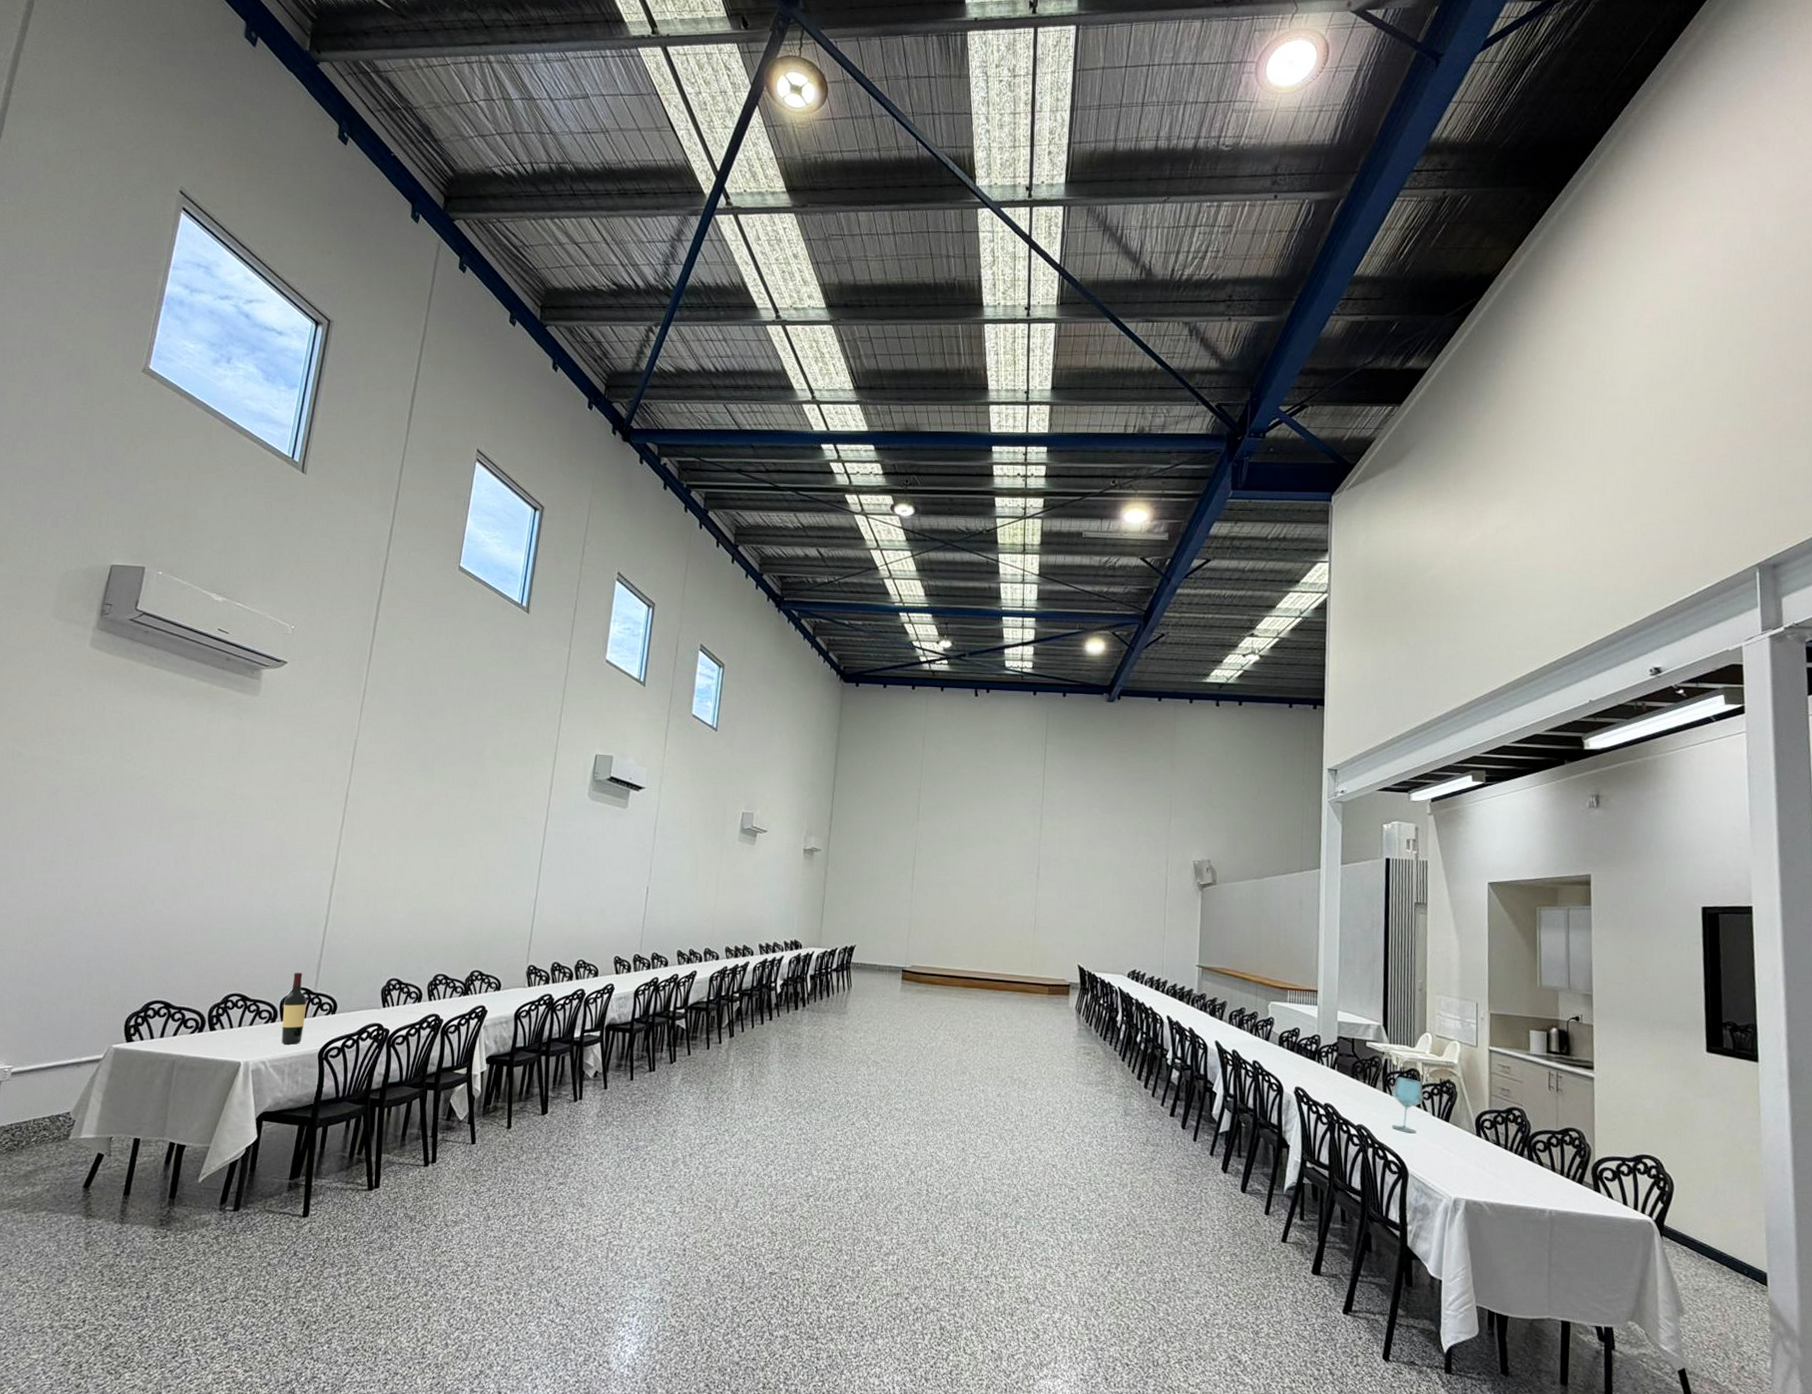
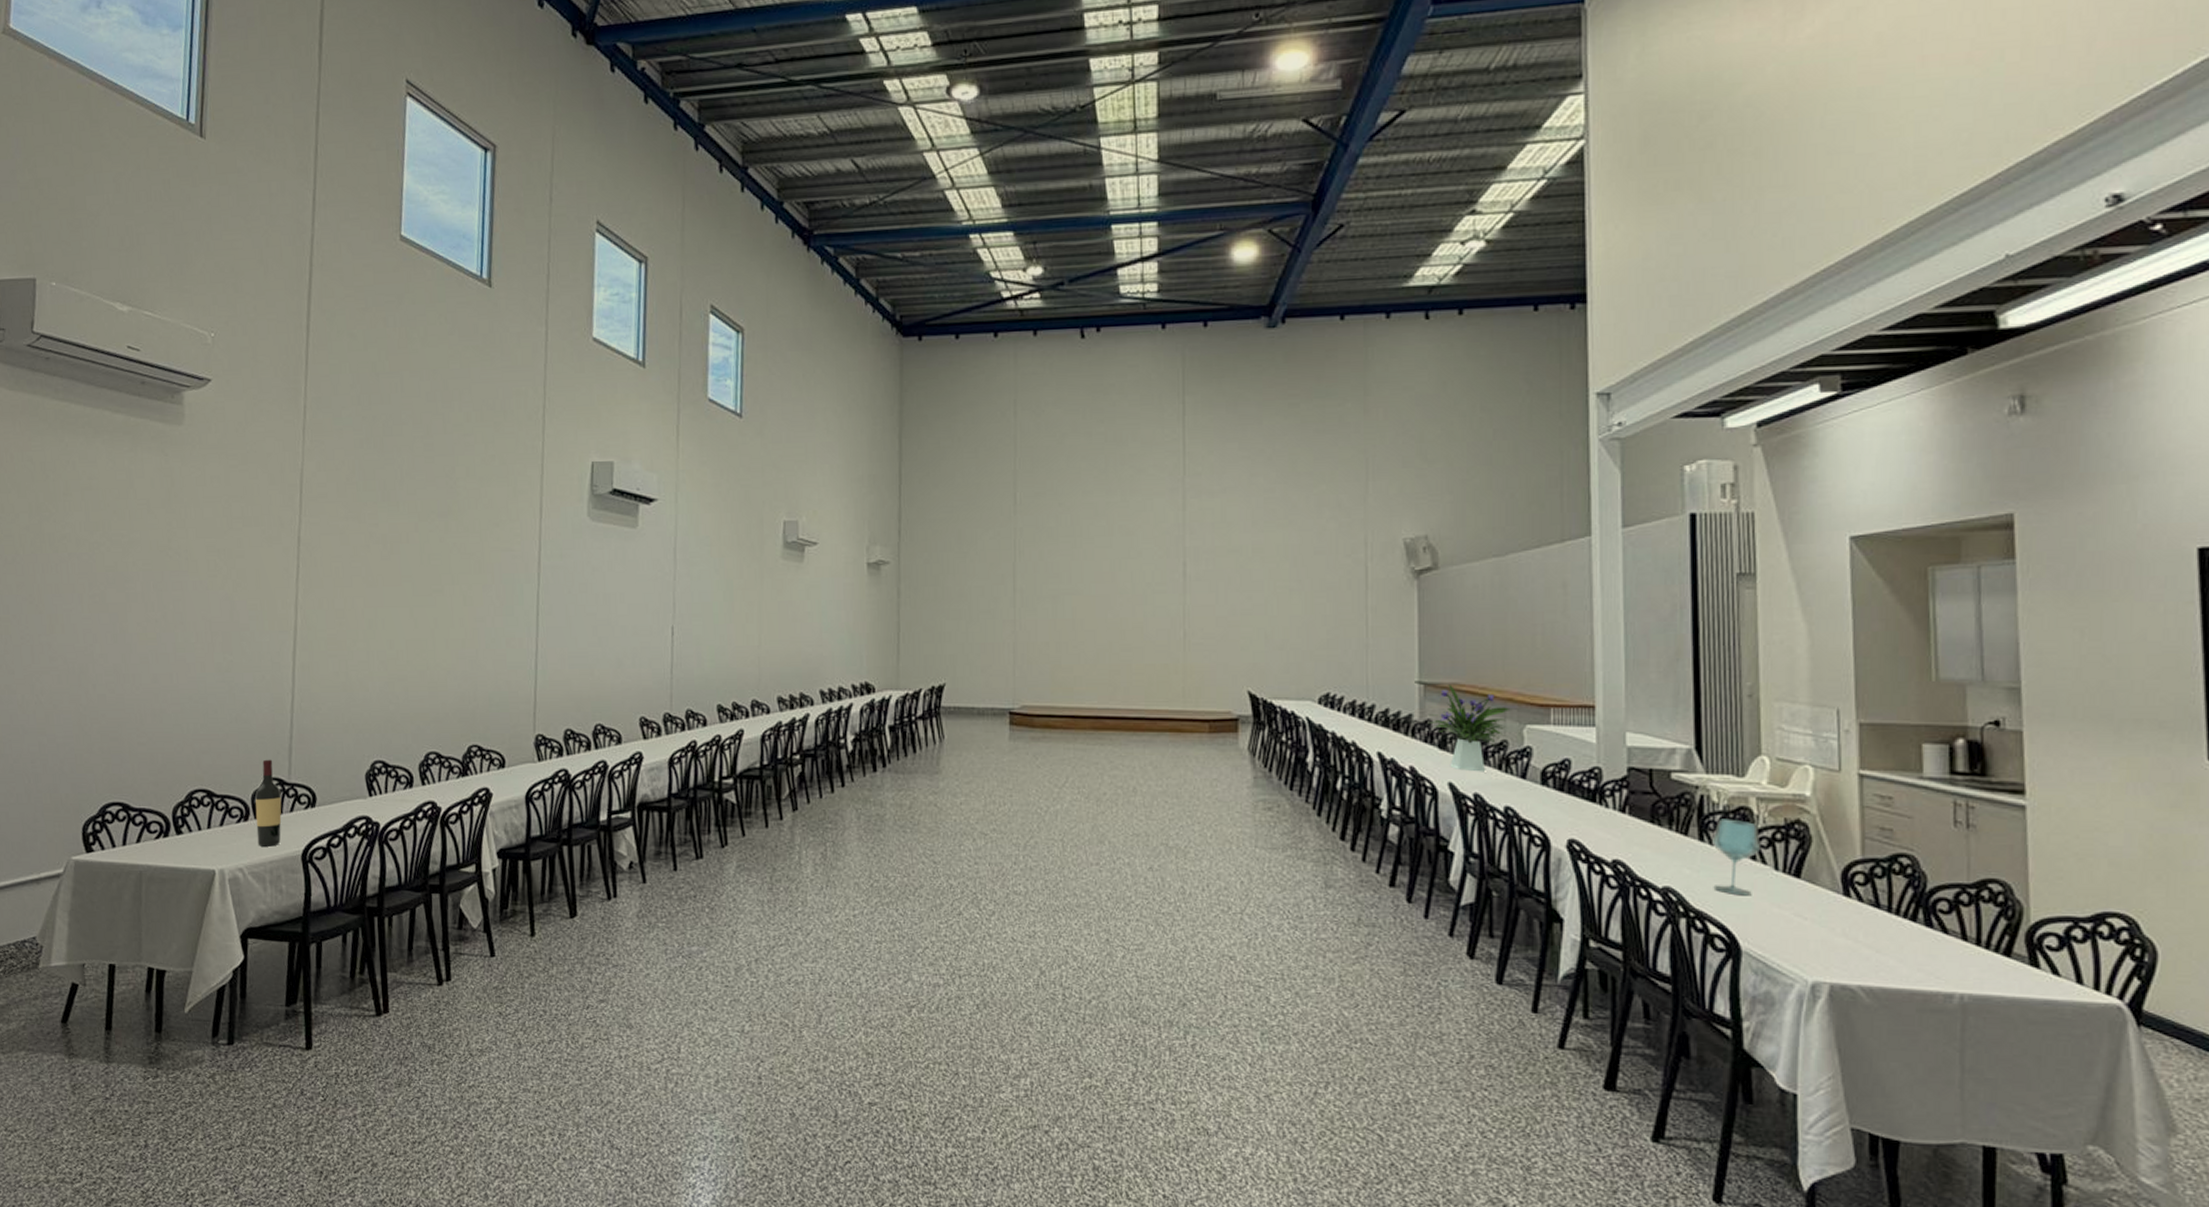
flower arrangement: none [1204,969,1261,1035] -> present [1429,685,1511,772]

